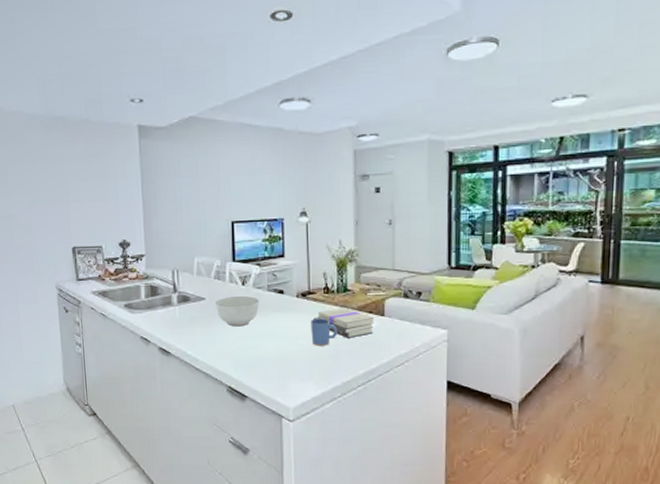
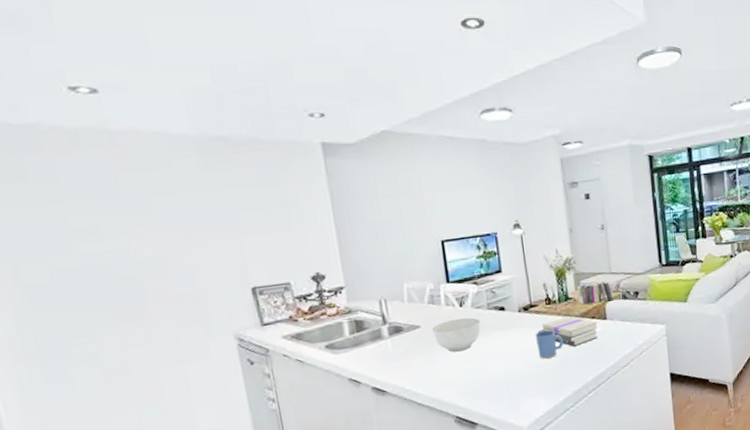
books: none [356,276,394,299] -> present [576,281,614,305]

